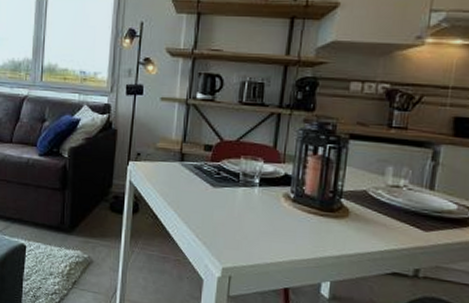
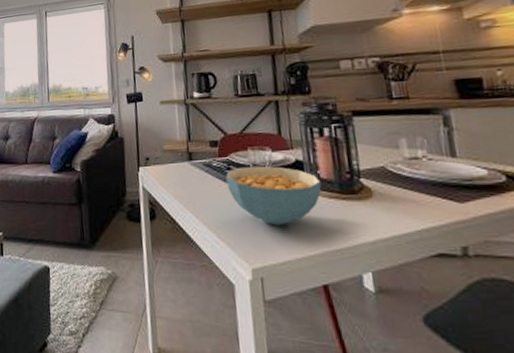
cereal bowl: none [213,174,304,233] -> present [226,165,322,226]

